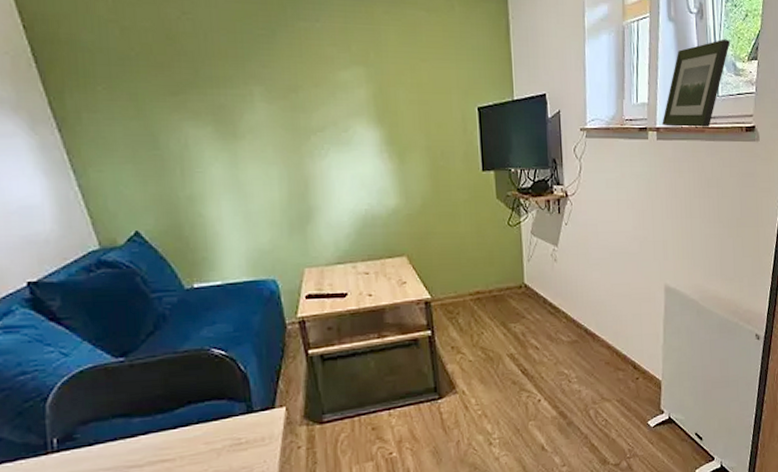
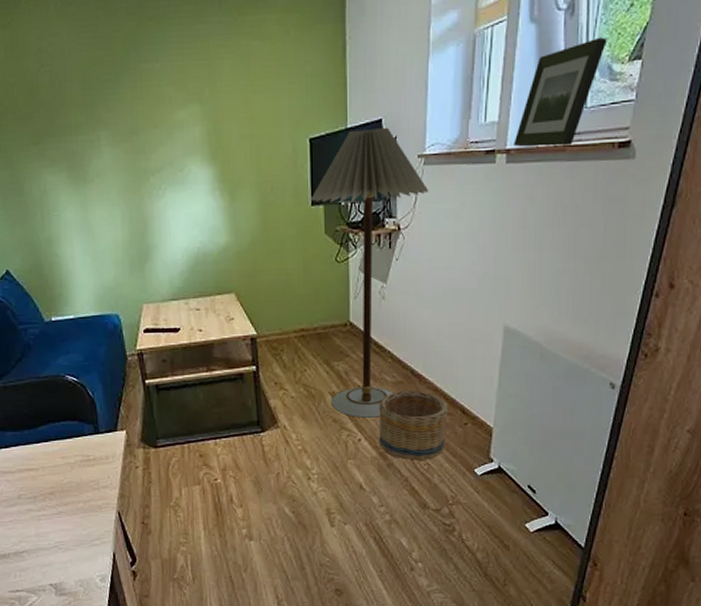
floor lamp: none [481,101,592,379] -> present [310,127,429,418]
basket: none [556,348,622,417] -> present [378,390,450,461]

